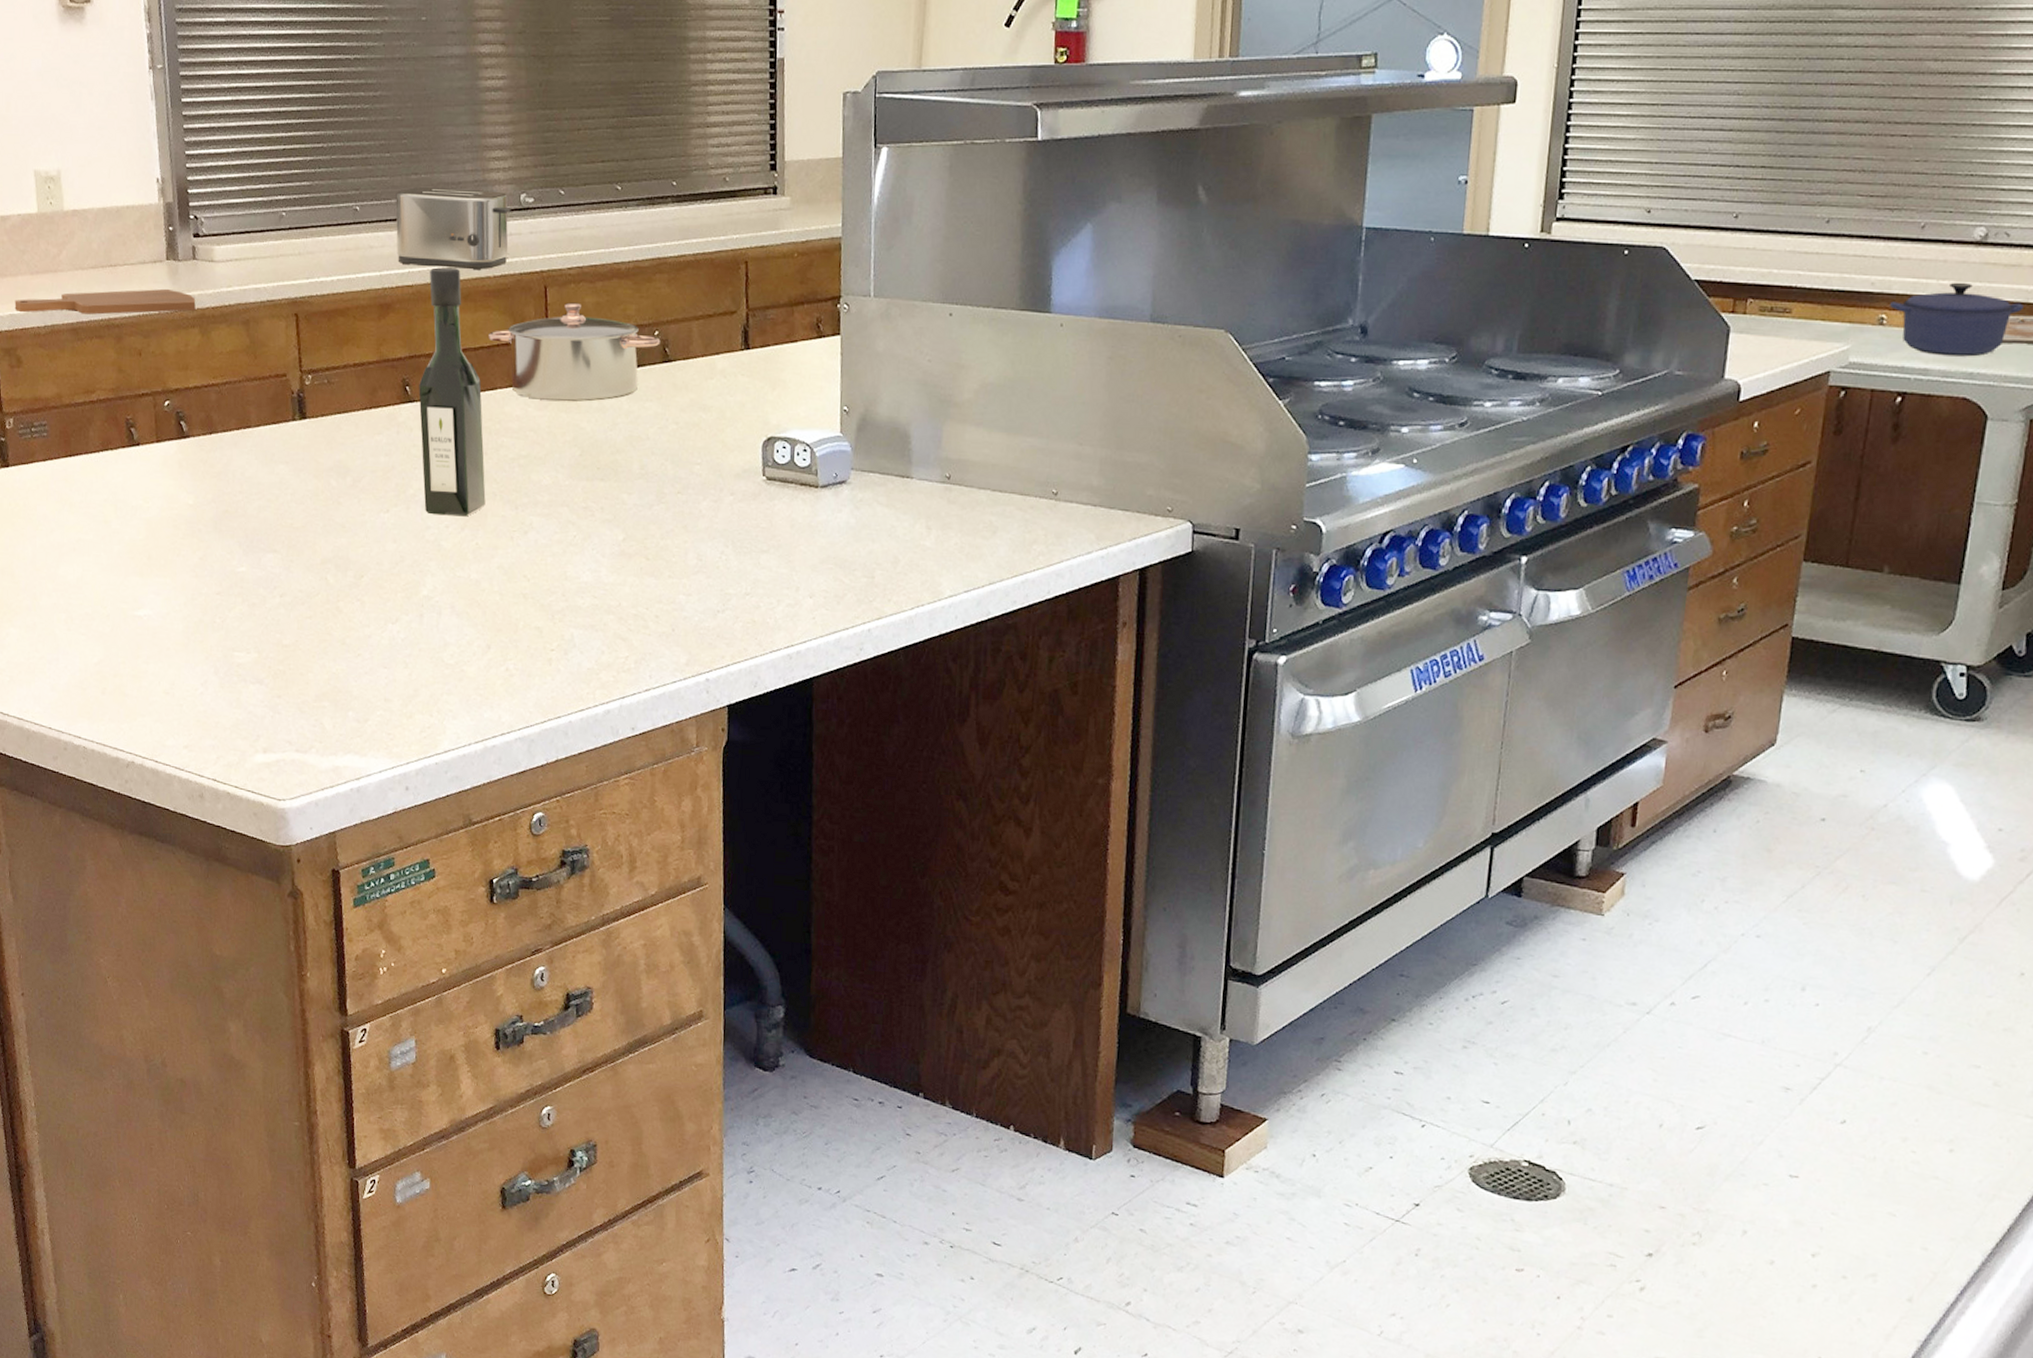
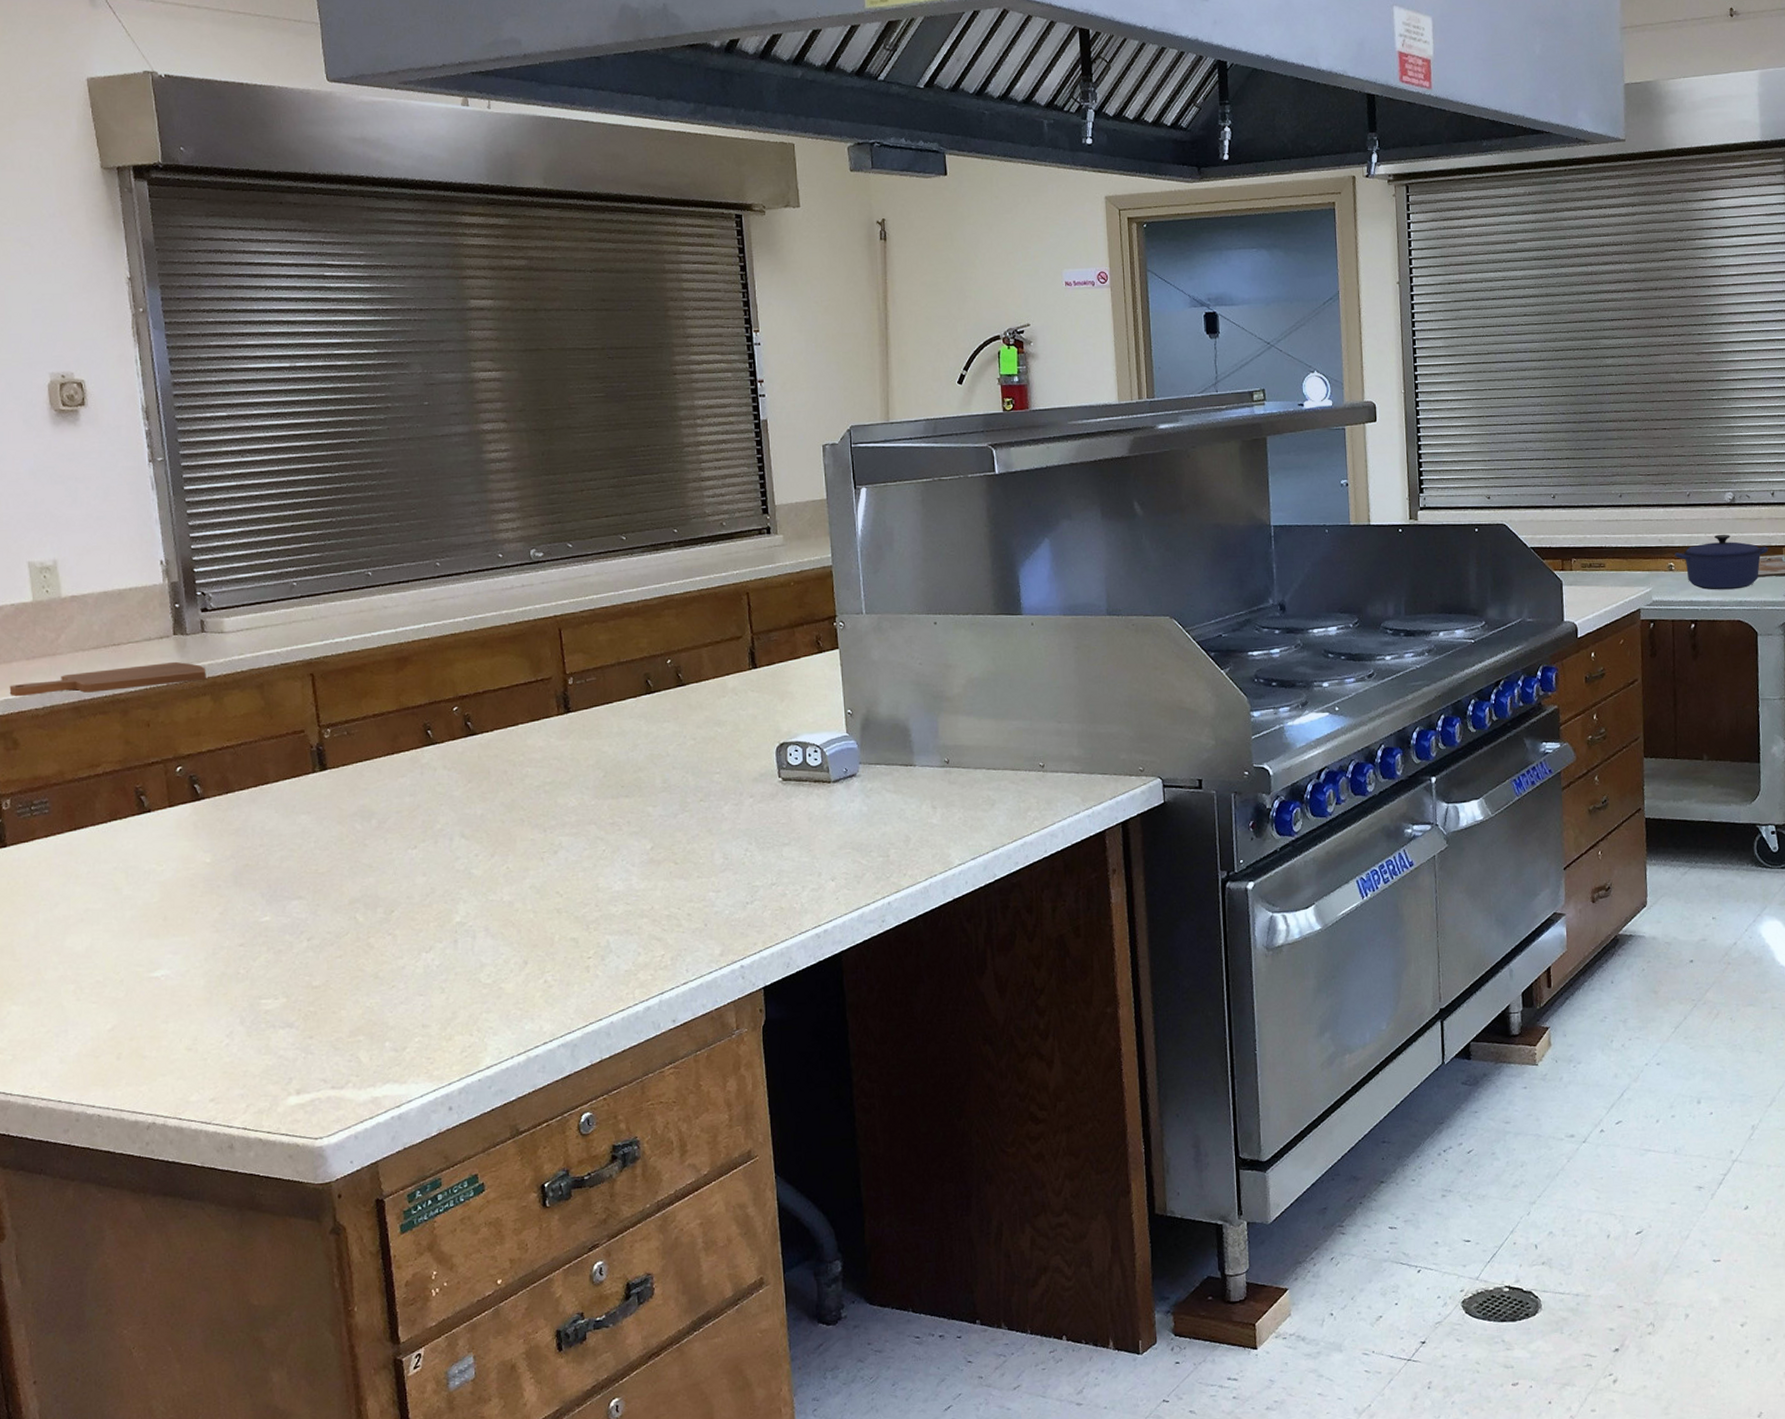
toaster: present [395,186,511,271] -> none [407,549,522,621]
bottle: present [419,267,486,517] -> none [440,619,514,846]
cooking pot: present [489,302,661,402] -> none [507,641,673,731]

